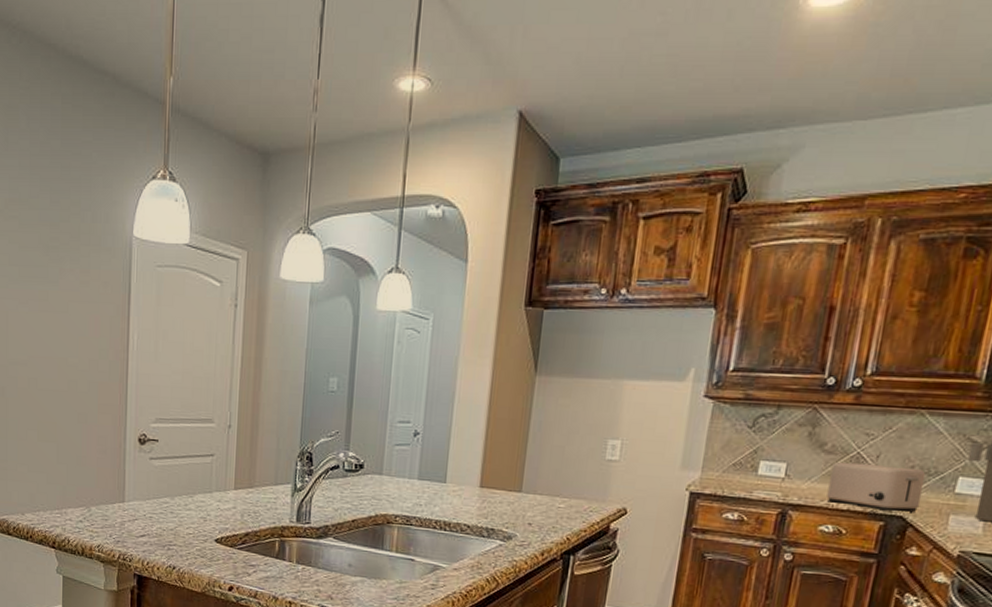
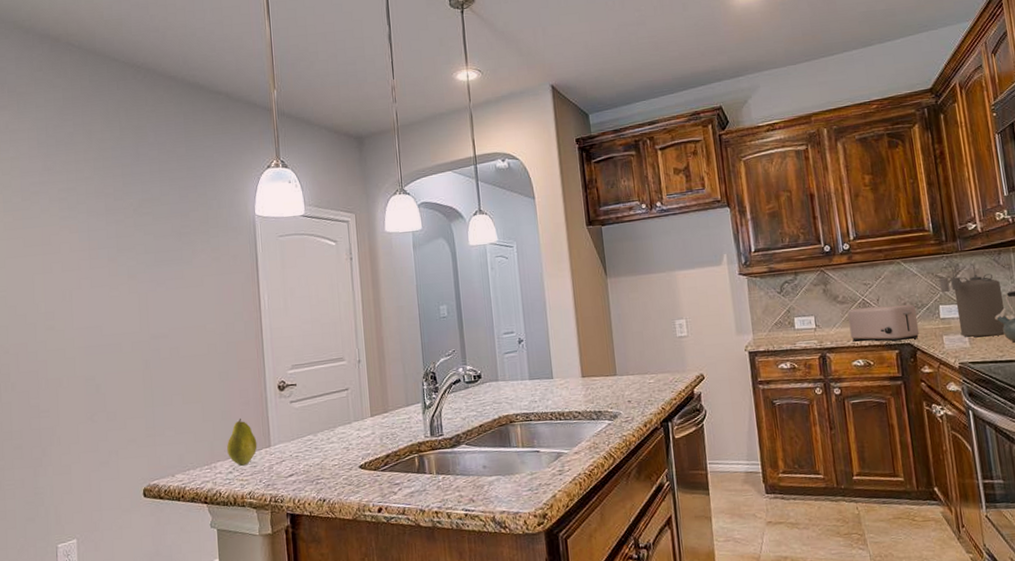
fruit: none [78,467,111,517] -> present [226,419,257,466]

